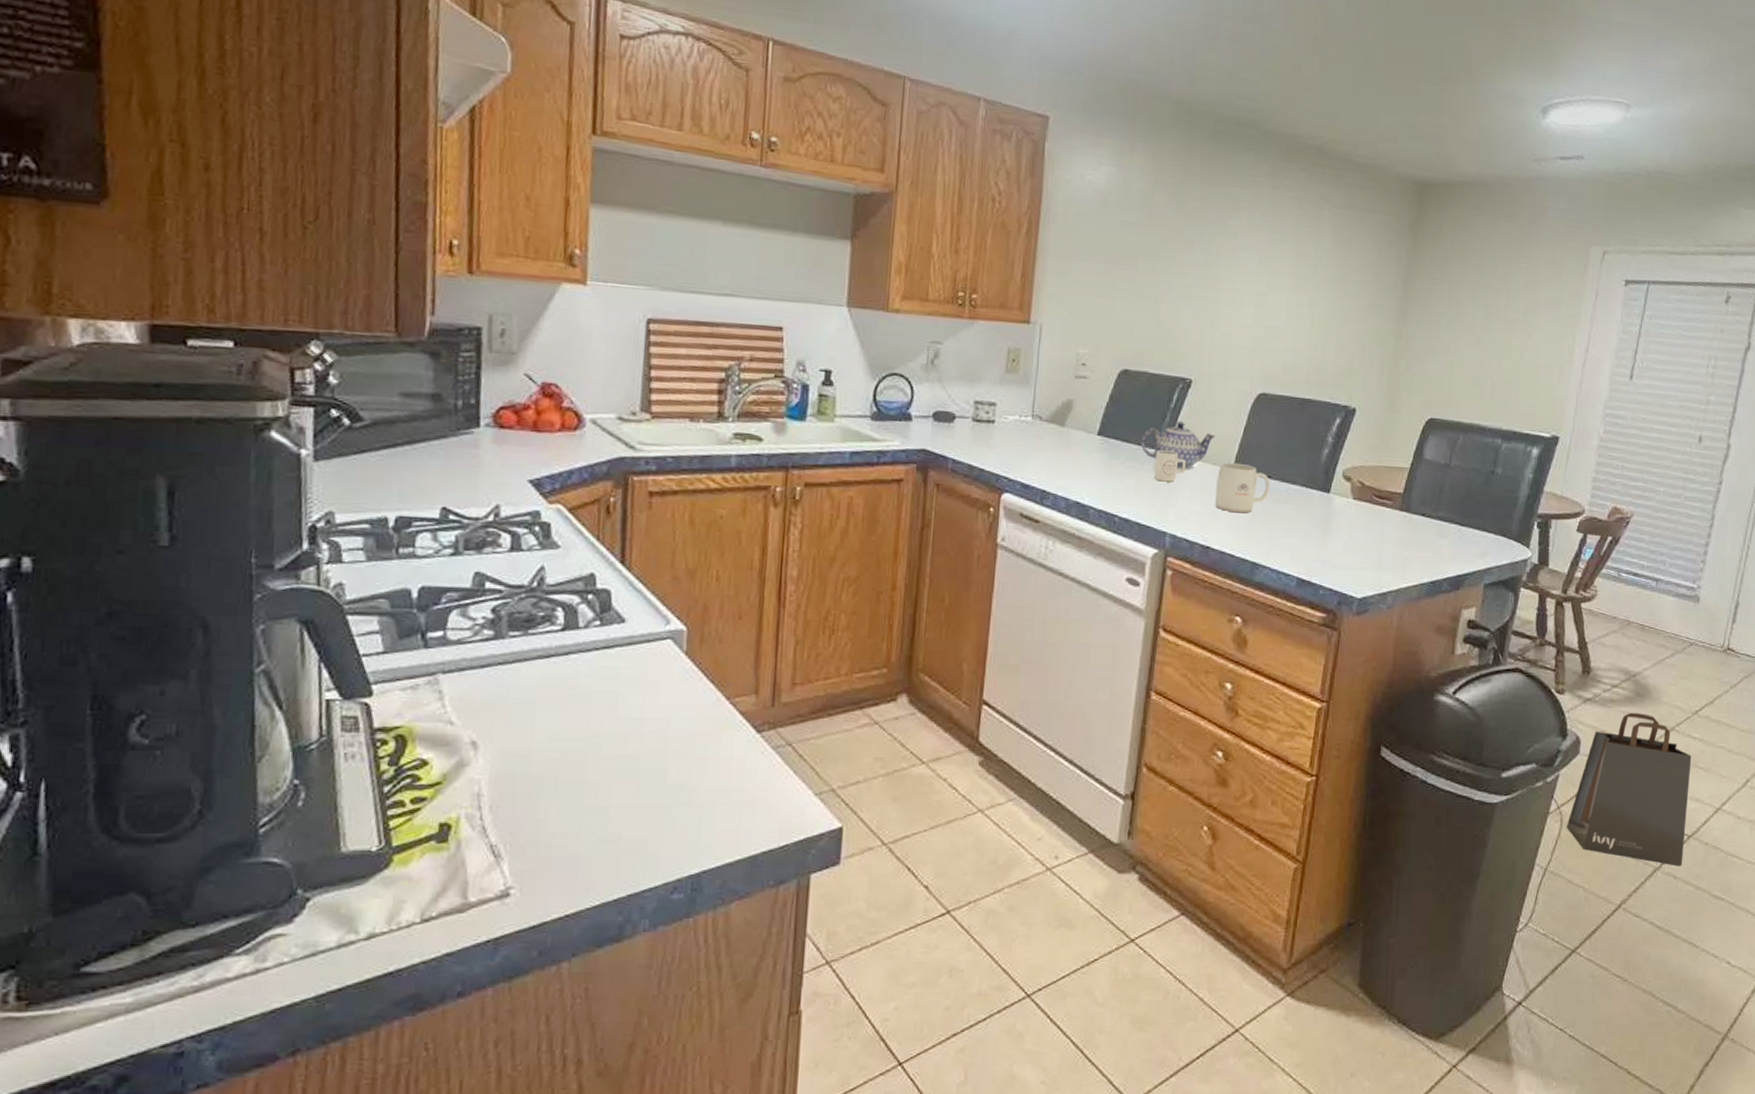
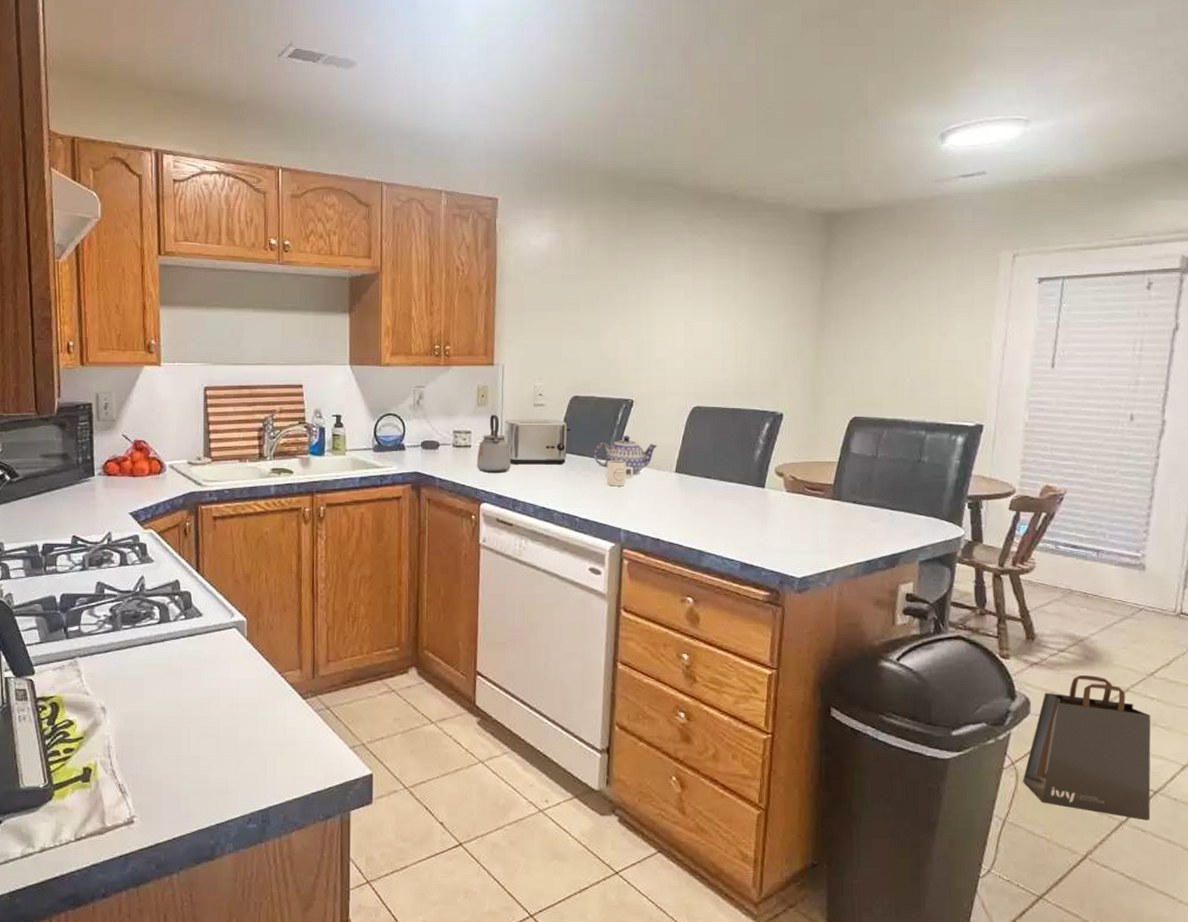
kettle: none [999,383,1043,457] -> present [476,414,511,473]
toaster: none [1036,391,1116,452] -> present [504,419,570,465]
mug: present [1215,462,1270,513] -> none [661,467,709,509]

